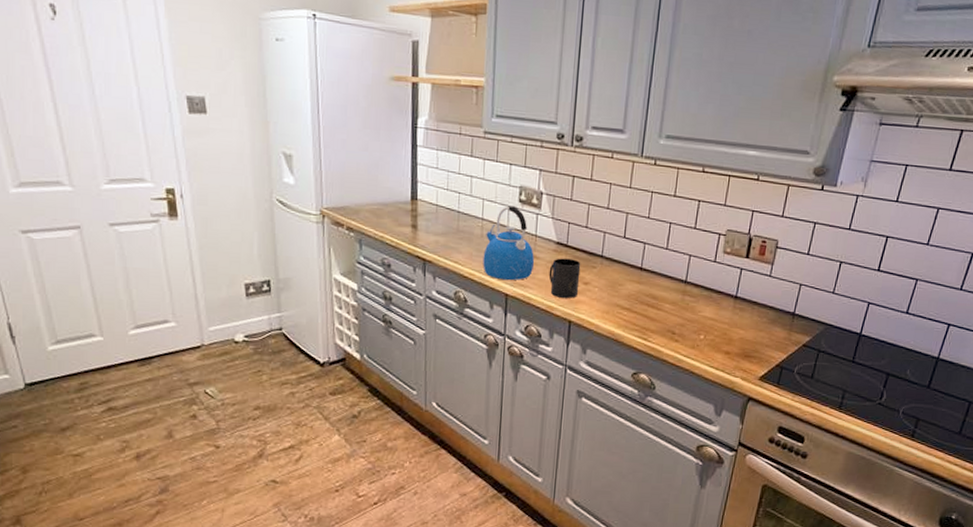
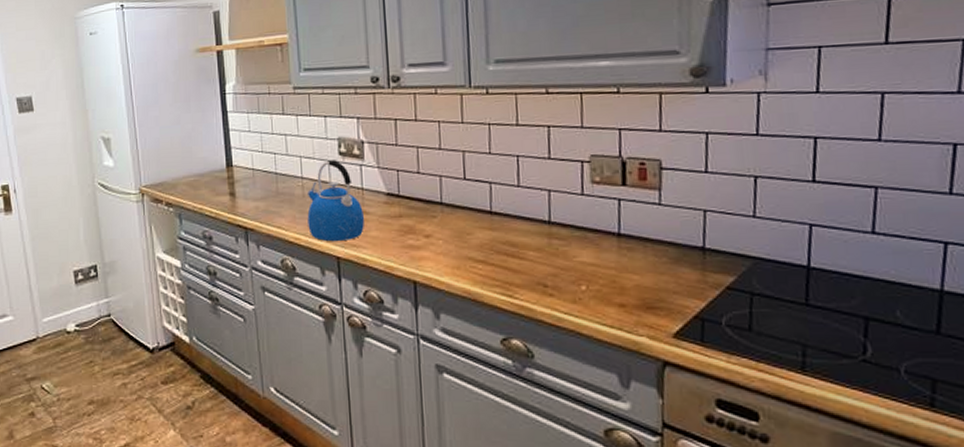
mug: present [548,258,581,298] -> none [382,210,420,255]

